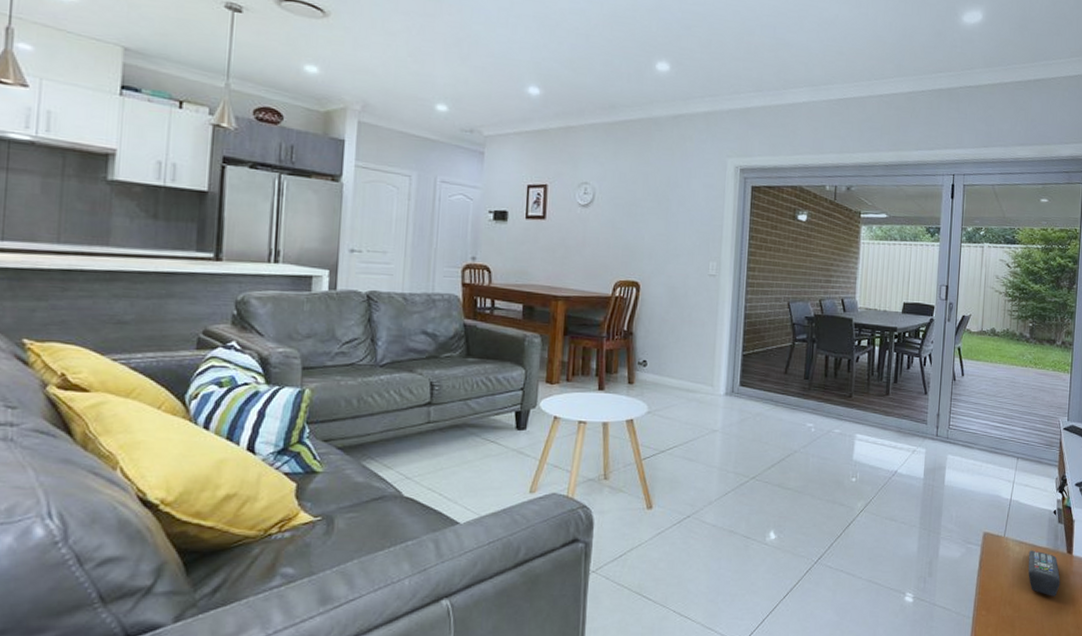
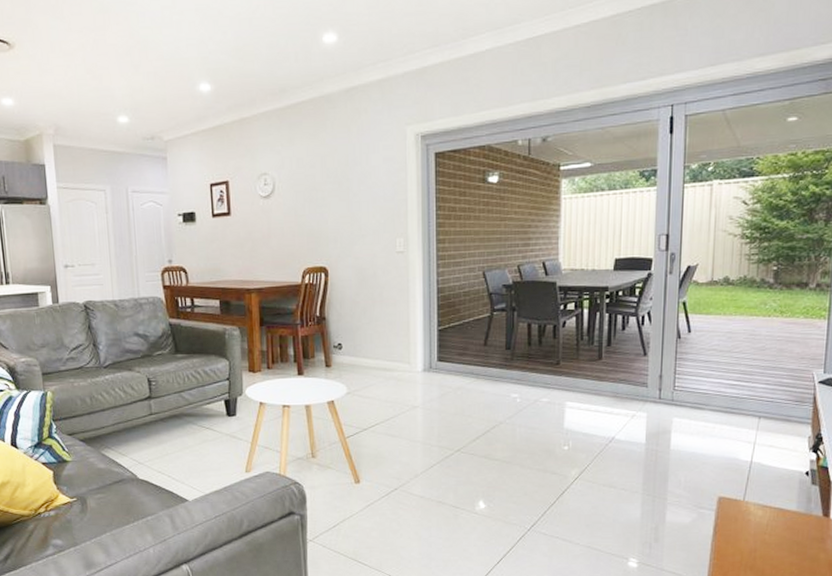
remote control: present [1028,550,1061,596] -> none [773,514,814,561]

